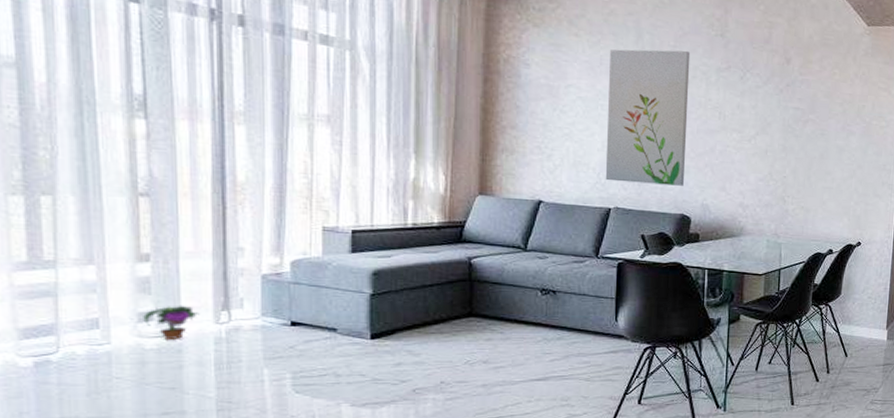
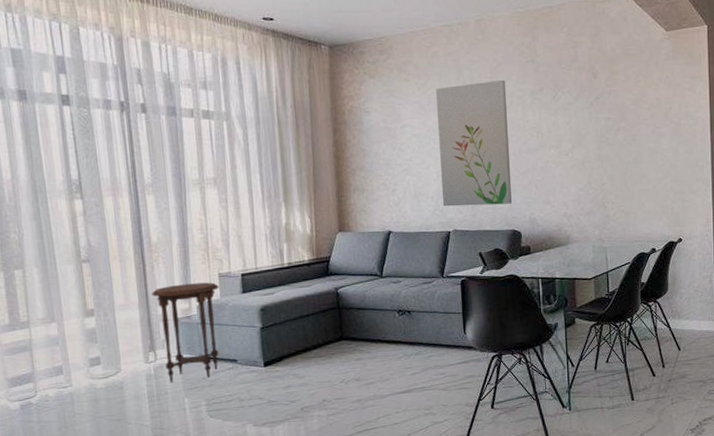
decorative plant: present [143,305,200,341] -> none [93,349,134,380]
side table: none [232,234,322,350] -> present [152,282,219,383]

